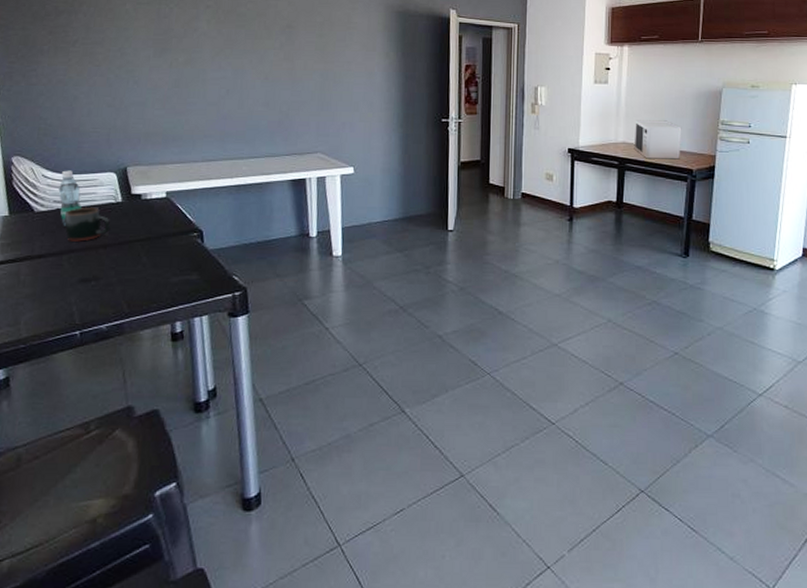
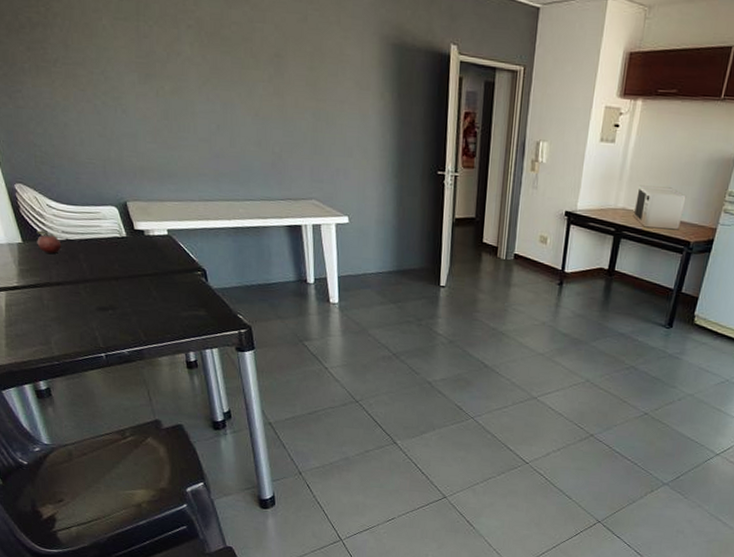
fruit: none [24,201,51,224] -> present [36,230,62,254]
bottle: present [58,170,83,226] -> none [64,201,90,257]
mug: present [64,206,111,242] -> none [74,239,119,272]

